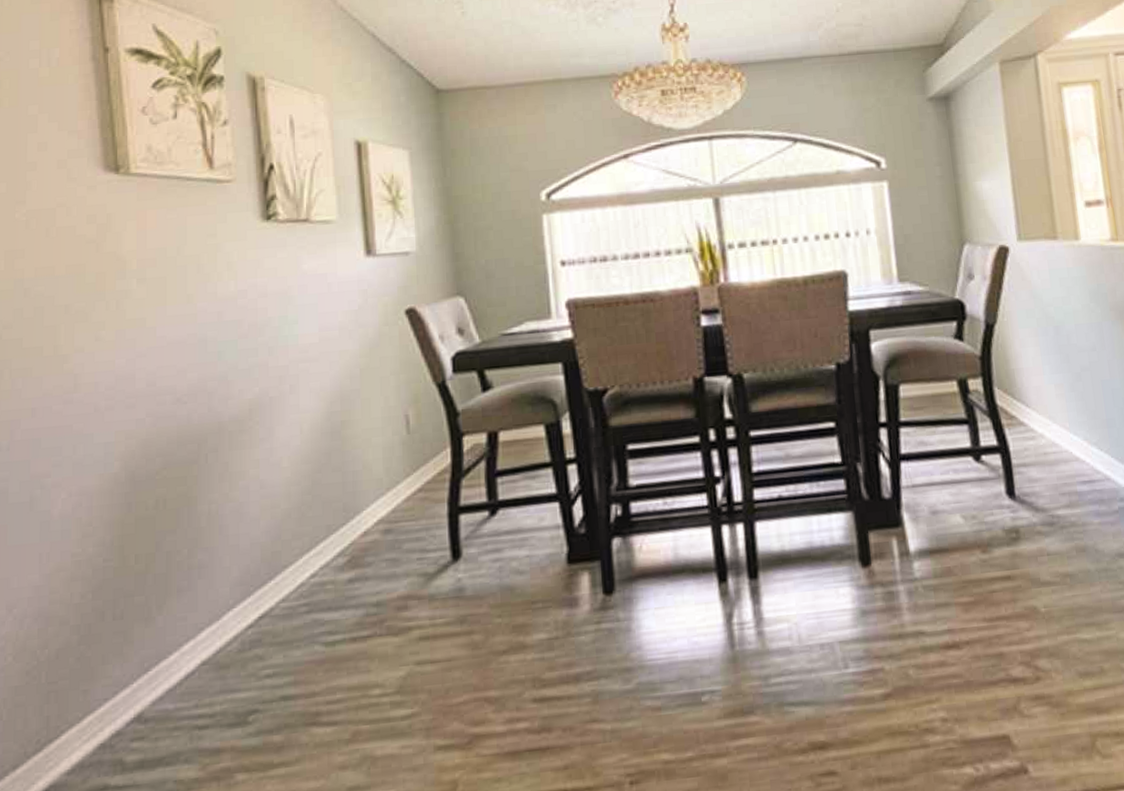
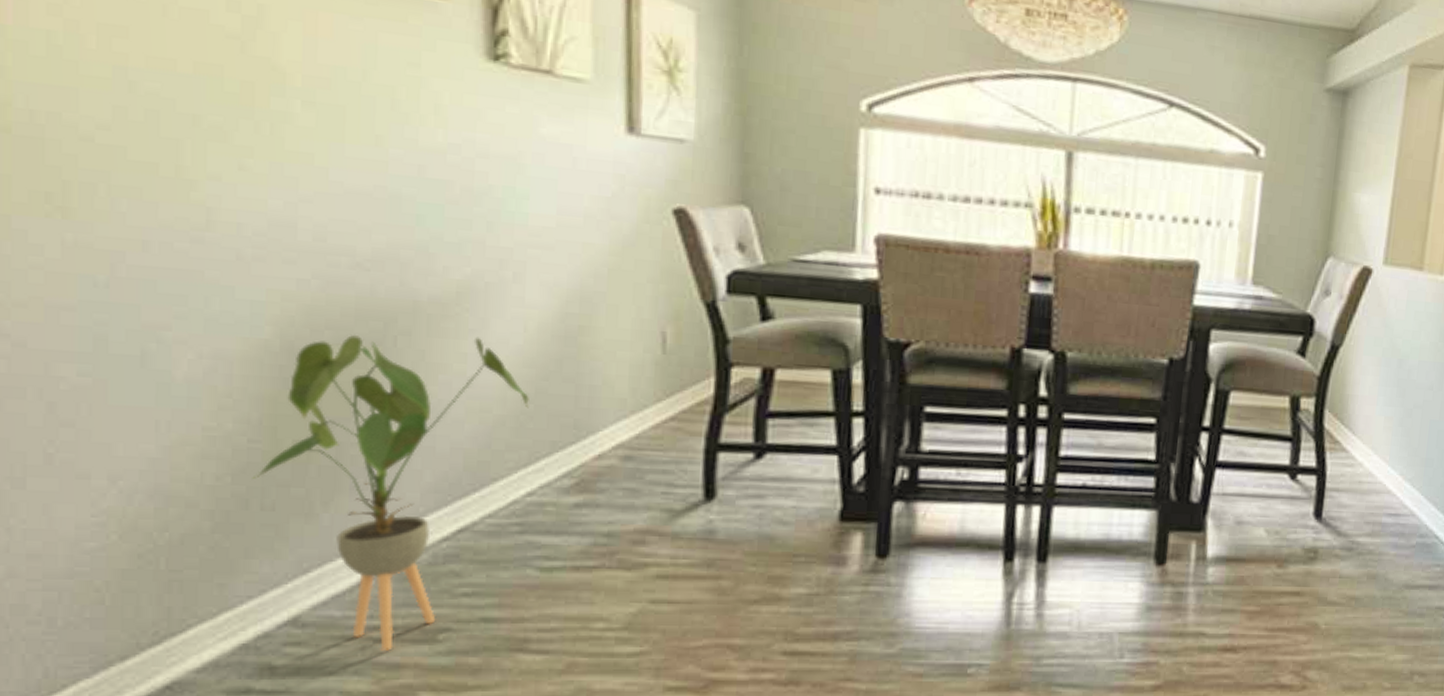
house plant: none [106,444,308,738] -> present [252,334,529,651]

